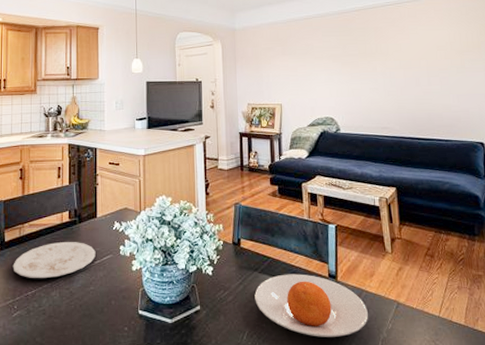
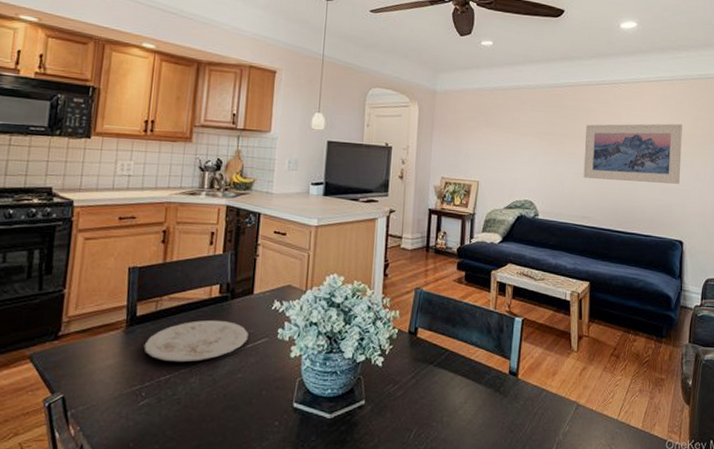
plate: present [254,274,368,337] -> none [427,369,546,438]
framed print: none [376,33,474,92] -> present [583,123,682,184]

